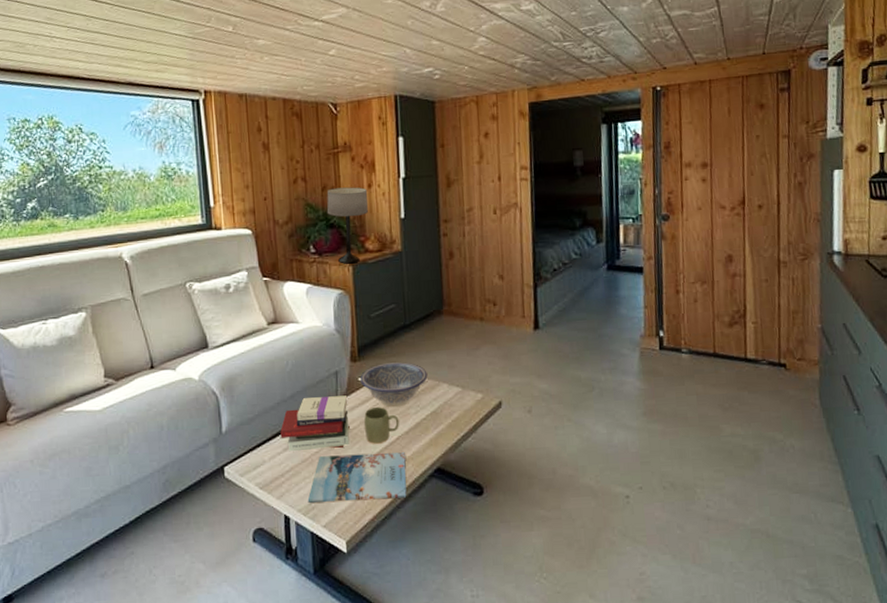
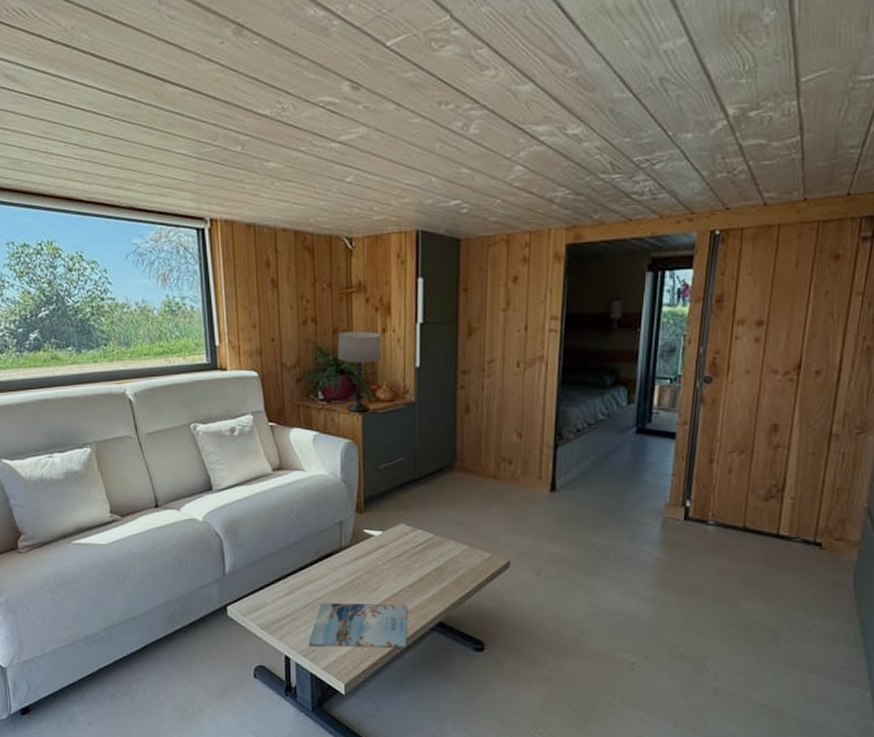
books: present [280,395,351,452] -> none [283,546,354,597]
decorative bowl: present [359,362,428,408] -> none [364,516,435,561]
mug: present [363,406,399,444] -> none [366,558,403,595]

